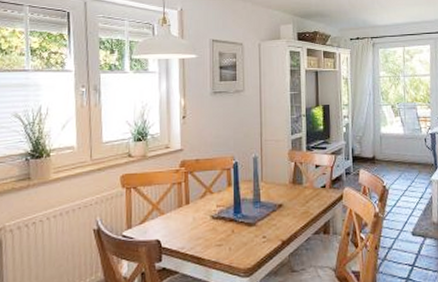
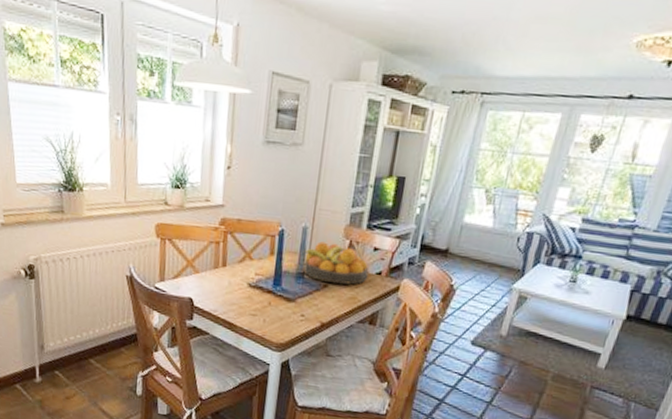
fruit bowl: none [256,167,315,203] -> present [302,241,369,285]

